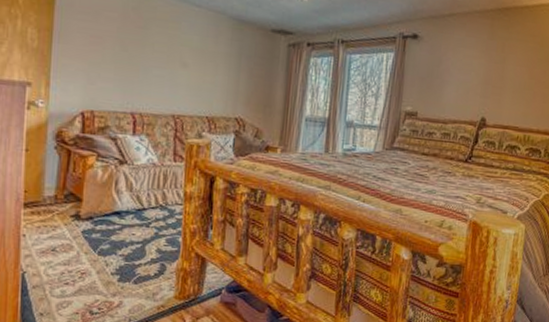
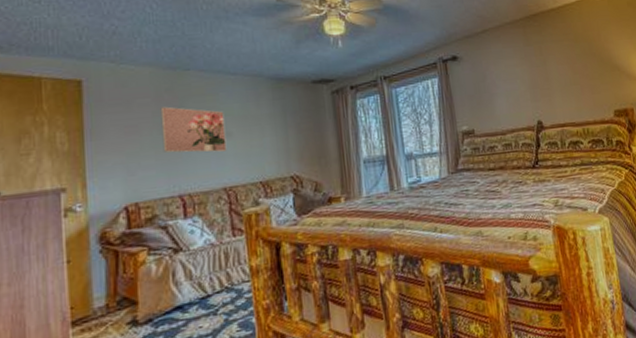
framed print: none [122,24,184,80] -> present [160,106,227,153]

